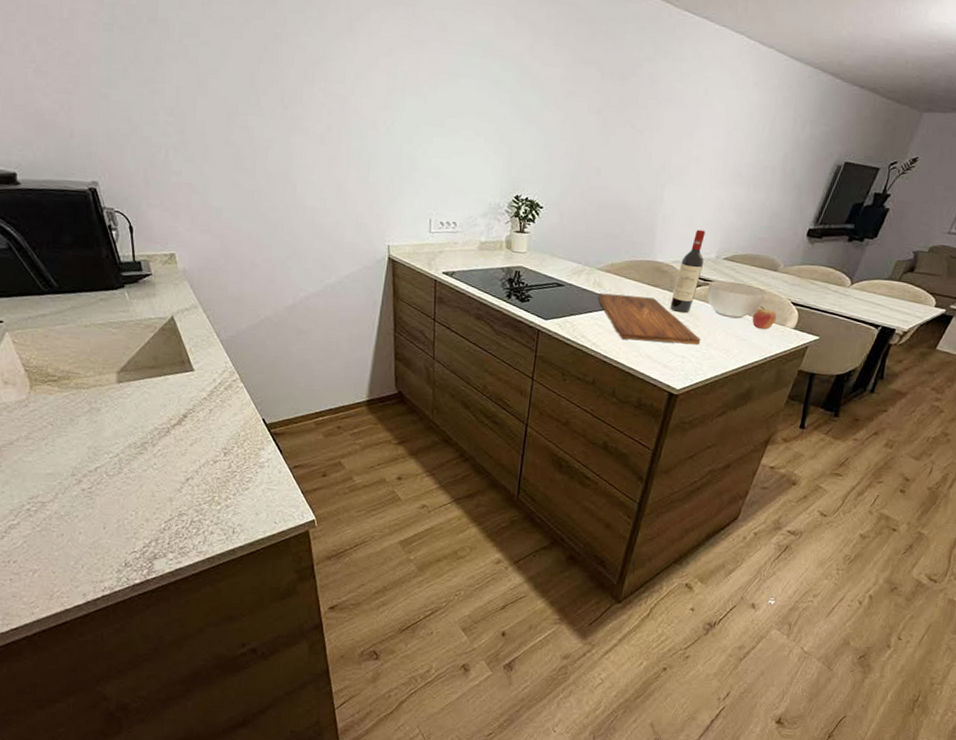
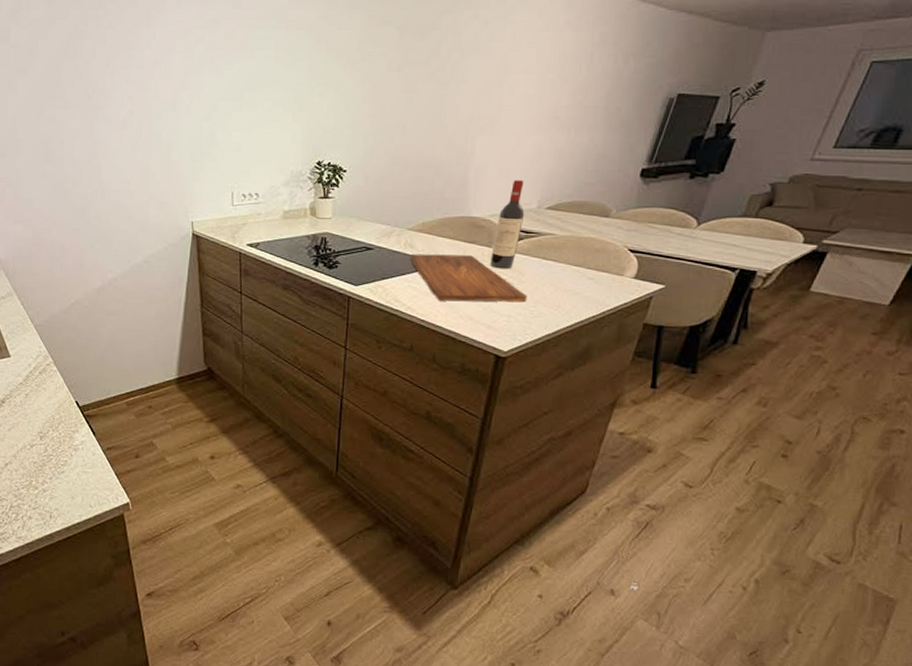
bowl: present [707,280,767,319] -> none [531,231,599,271]
fruit: present [752,305,777,330] -> none [584,255,613,282]

